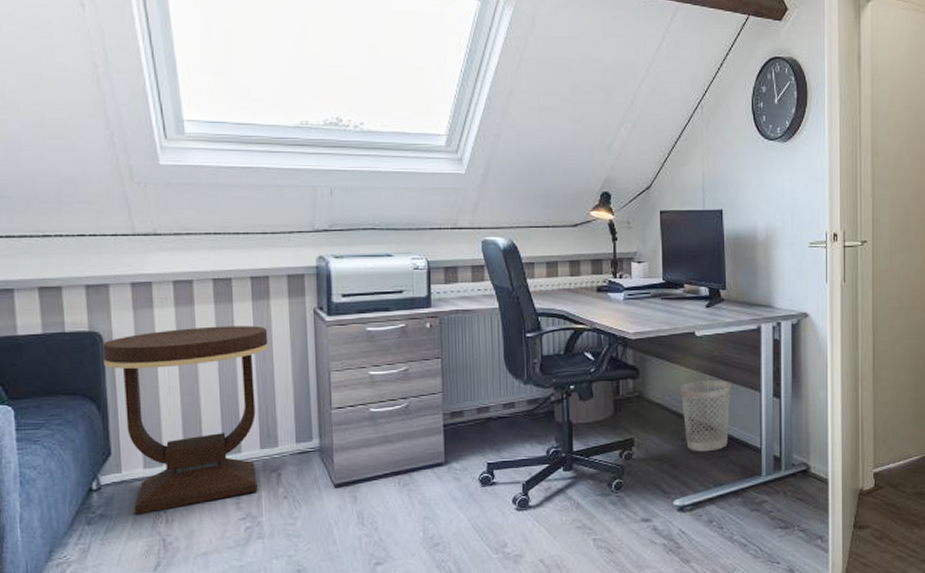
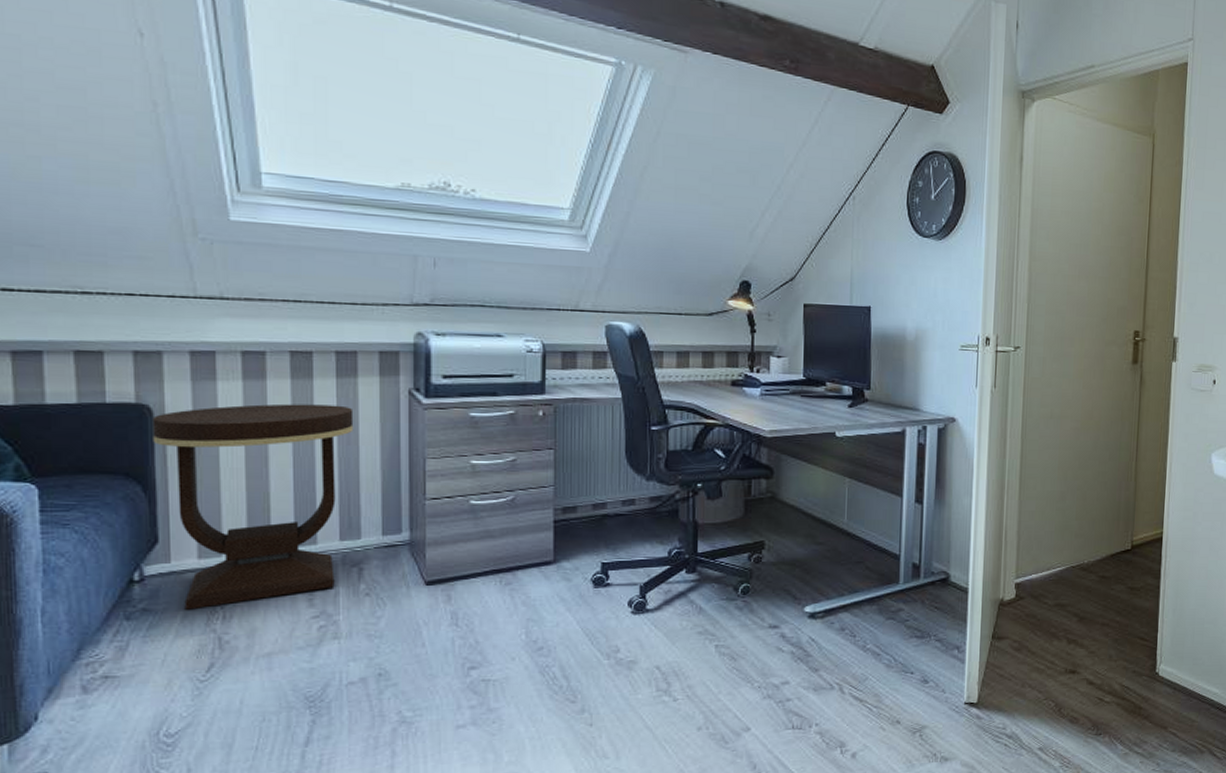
wastebasket: present [680,380,731,452] -> none [817,483,871,558]

